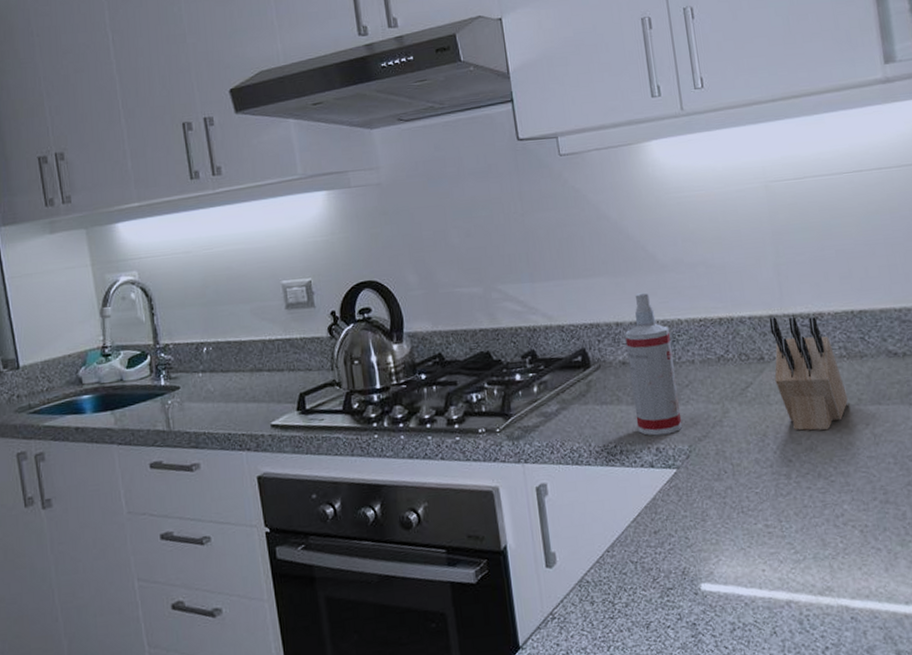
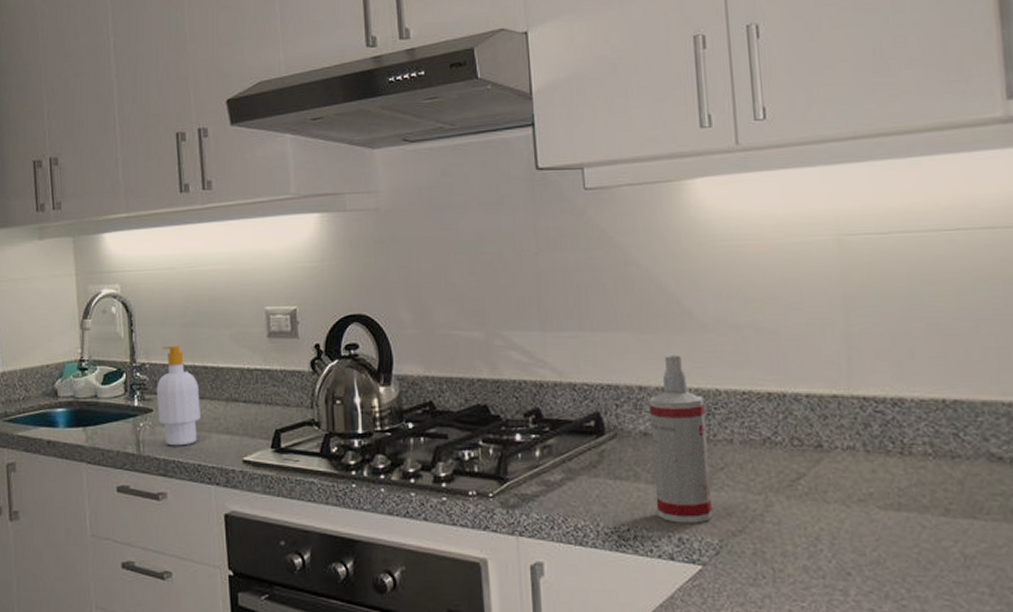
soap bottle: none [182,324,228,420] -> present [156,345,202,446]
knife block: present [769,316,848,431] -> none [832,396,931,543]

